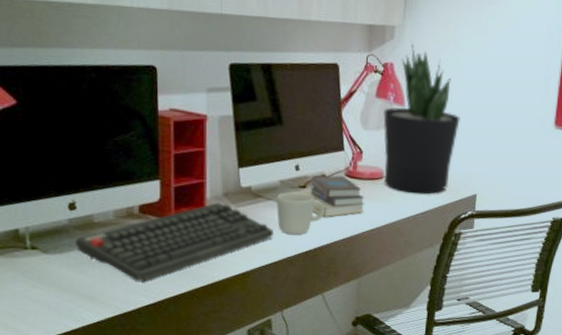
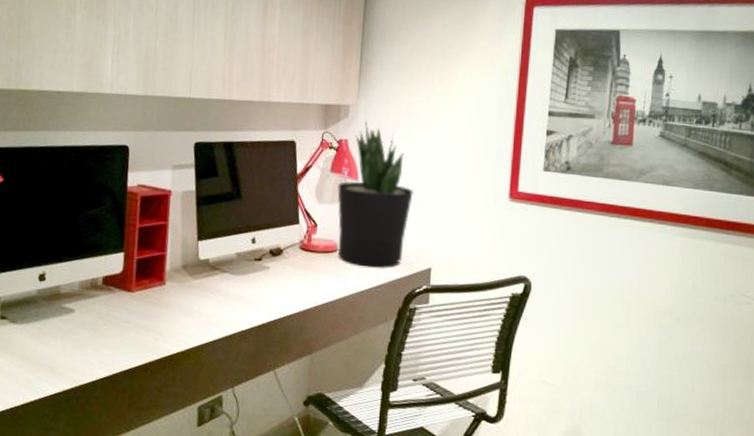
computer keyboard: present [75,202,273,281] -> none [41,274,228,353]
mug: present [276,192,325,235] -> none [232,264,279,309]
books: present [291,175,365,218] -> none [246,248,319,291]

